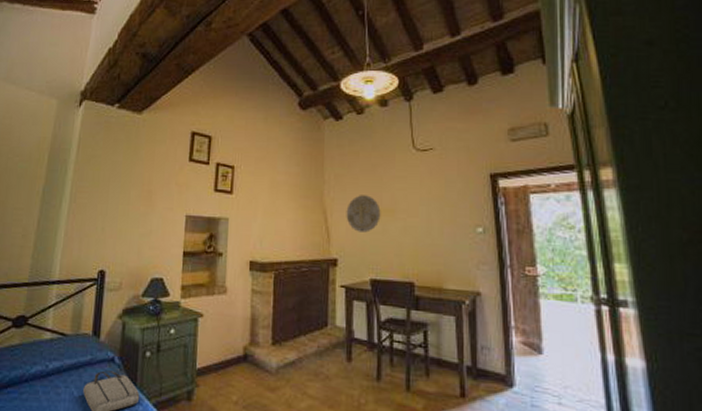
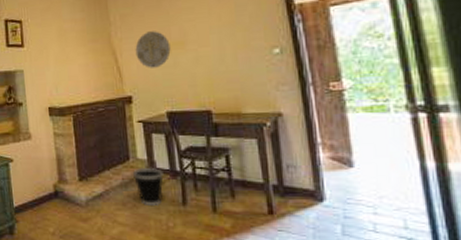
wastebasket: none [328,335,361,380] -> present [132,167,164,207]

